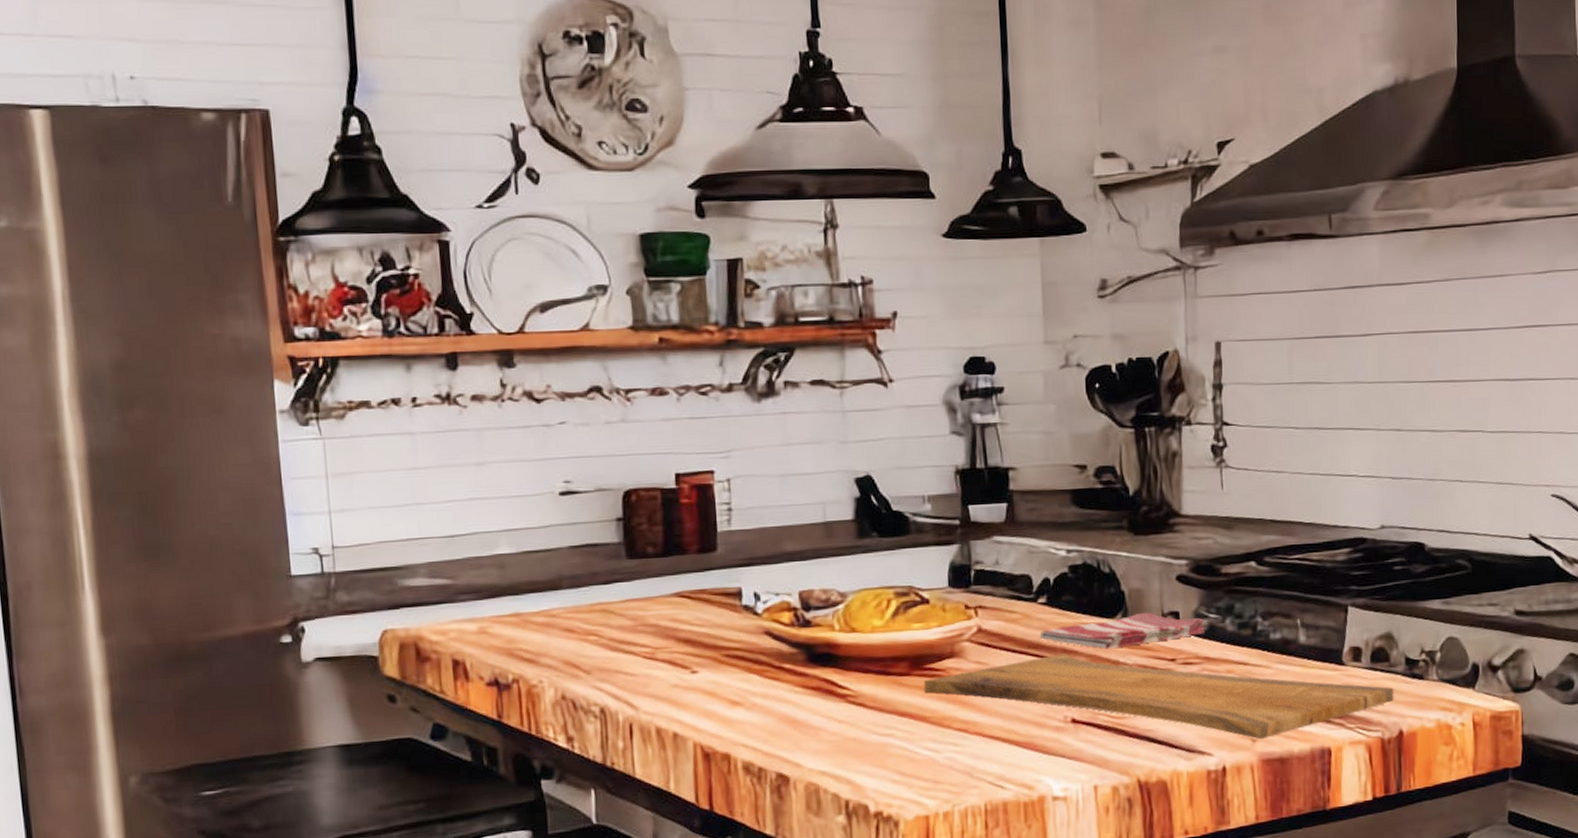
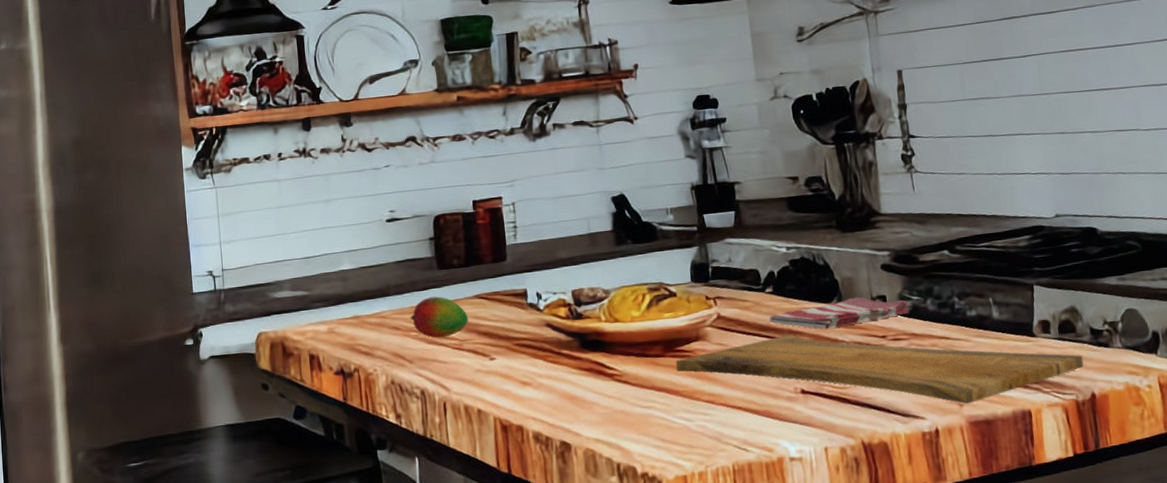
fruit: none [588,592,666,644] -> present [410,296,469,338]

